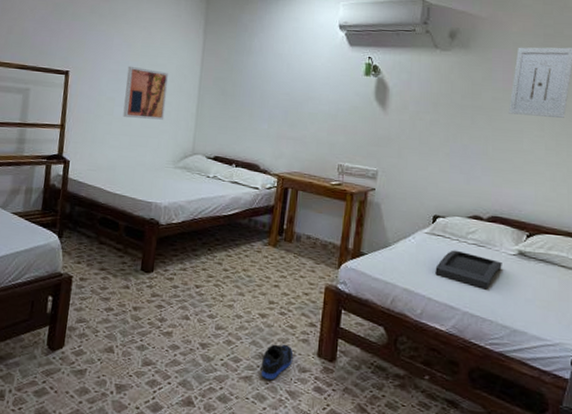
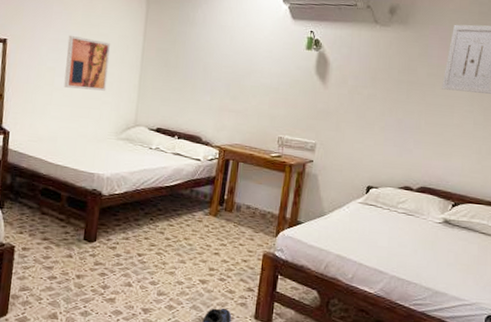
tray: present [435,250,502,290] -> none [366,218,429,255]

